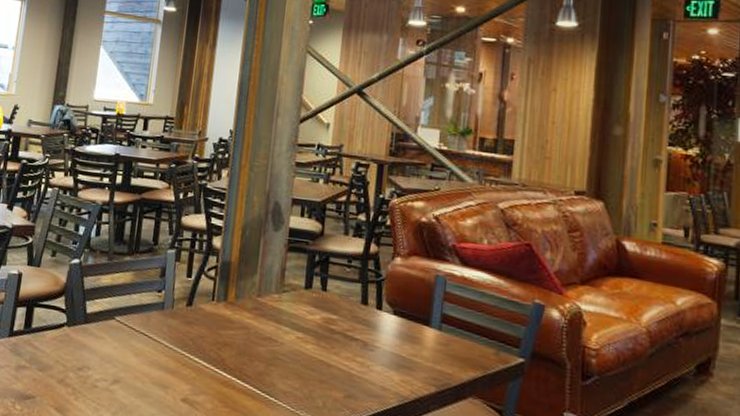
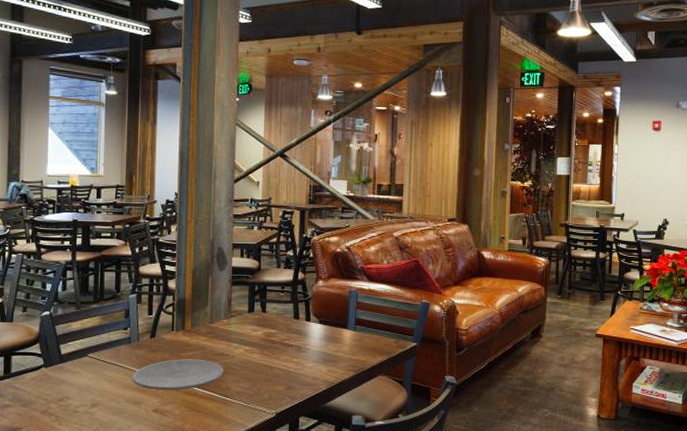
plate: none [161,337,270,379] -> present [132,359,224,390]

